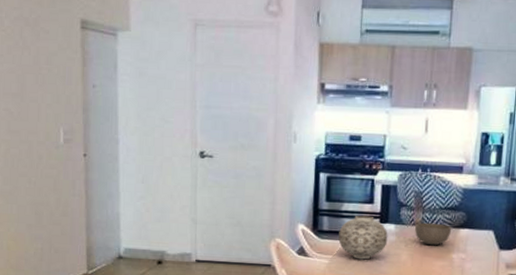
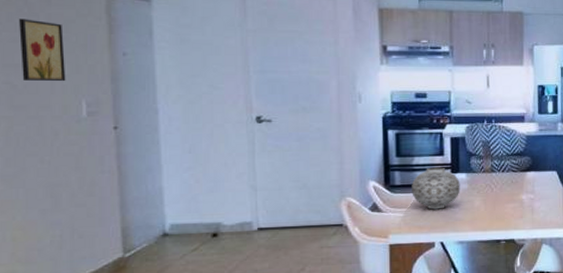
wall art: none [16,51,49,111] -> present [19,18,66,82]
bowl: present [415,222,452,246] -> none [486,169,520,190]

